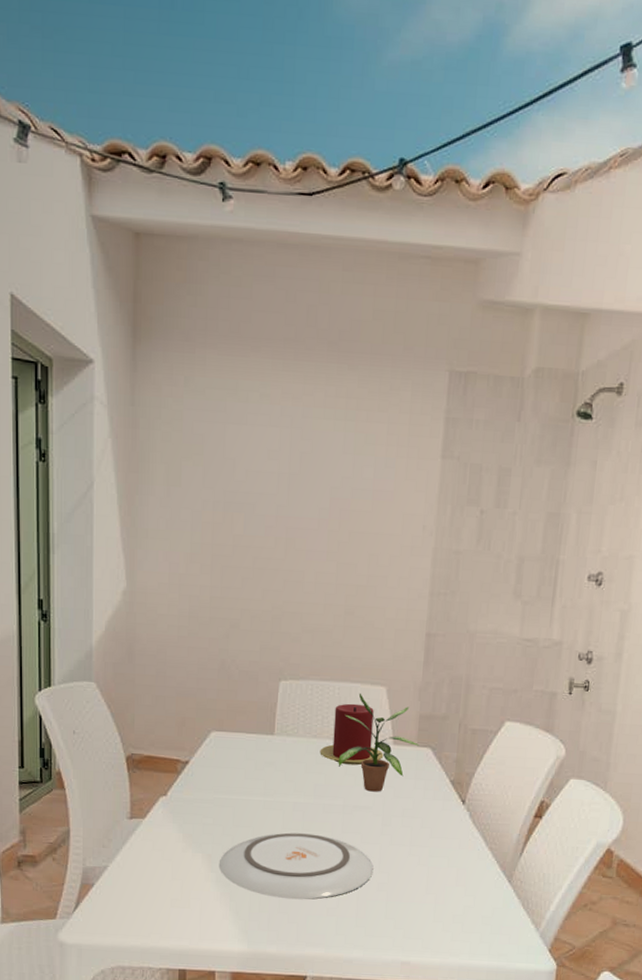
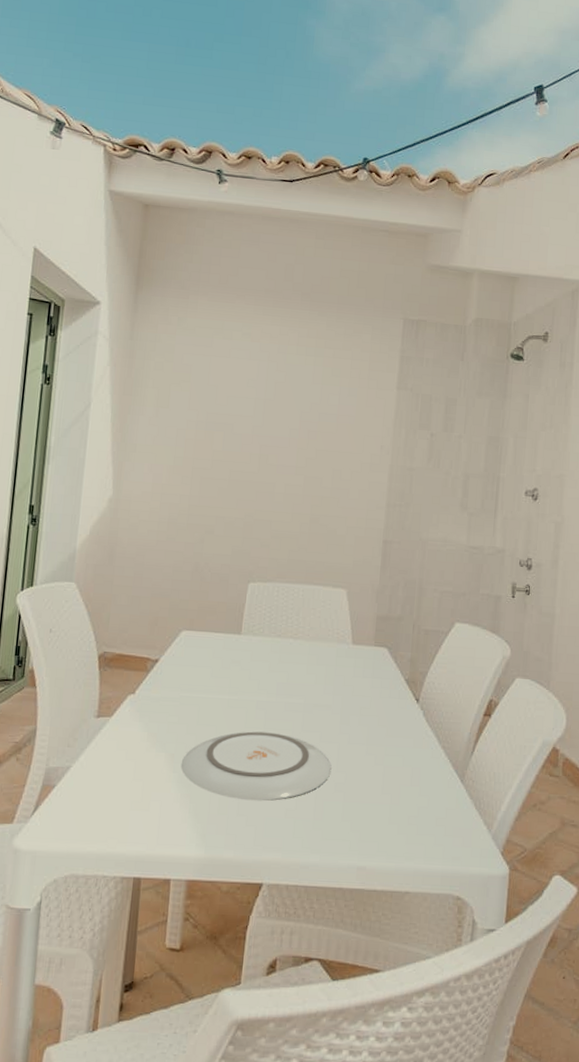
candle: present [320,703,384,765] -> none [283,604,343,664]
potted plant: present [338,693,420,792] -> none [300,595,377,691]

